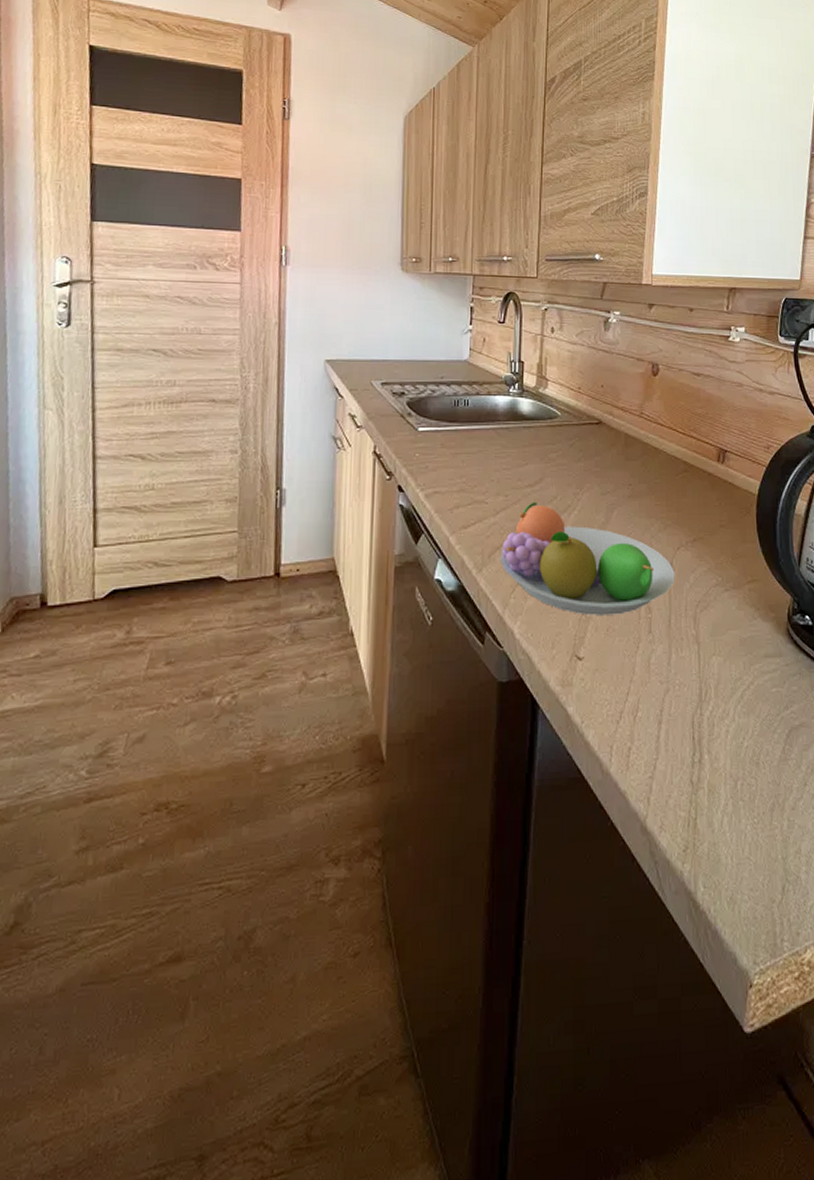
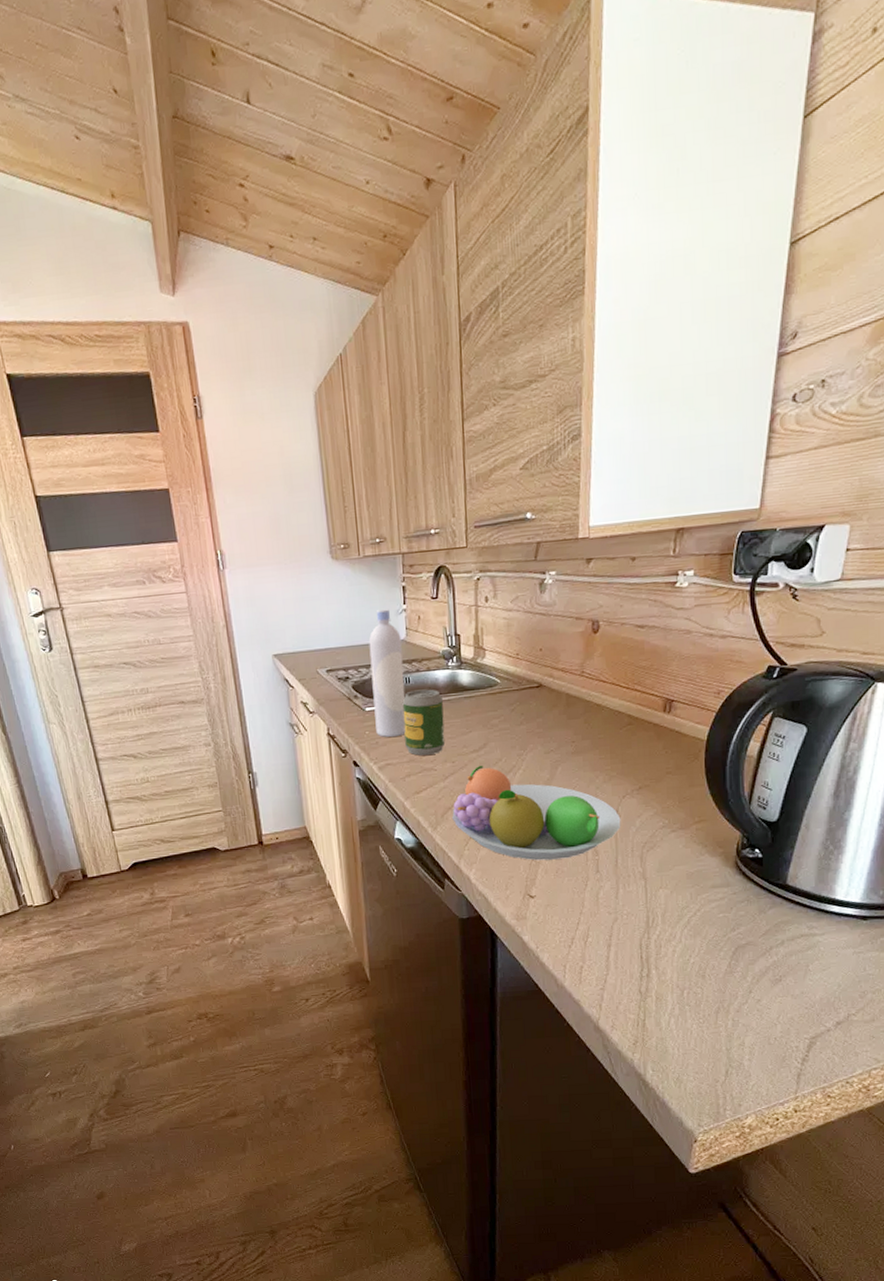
bottle: none [427,327,464,463] -> present [368,609,406,738]
soda can: none [457,414,501,485] -> present [402,689,446,755]

